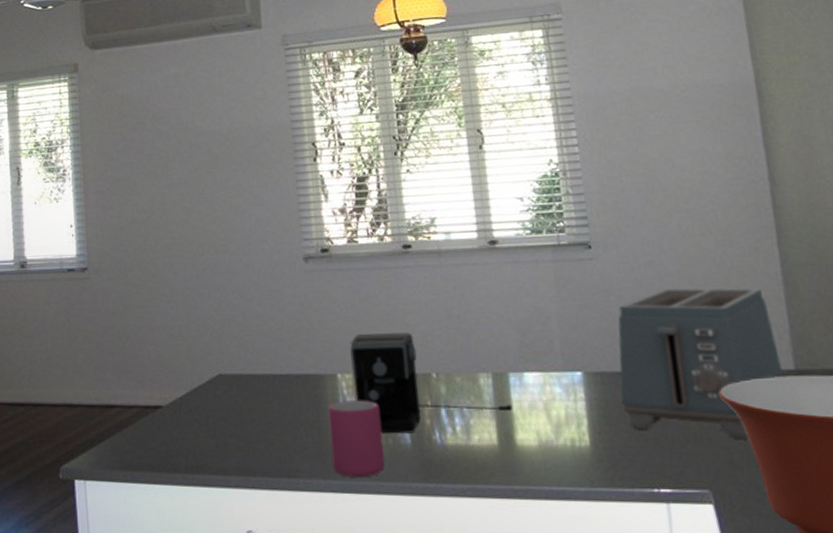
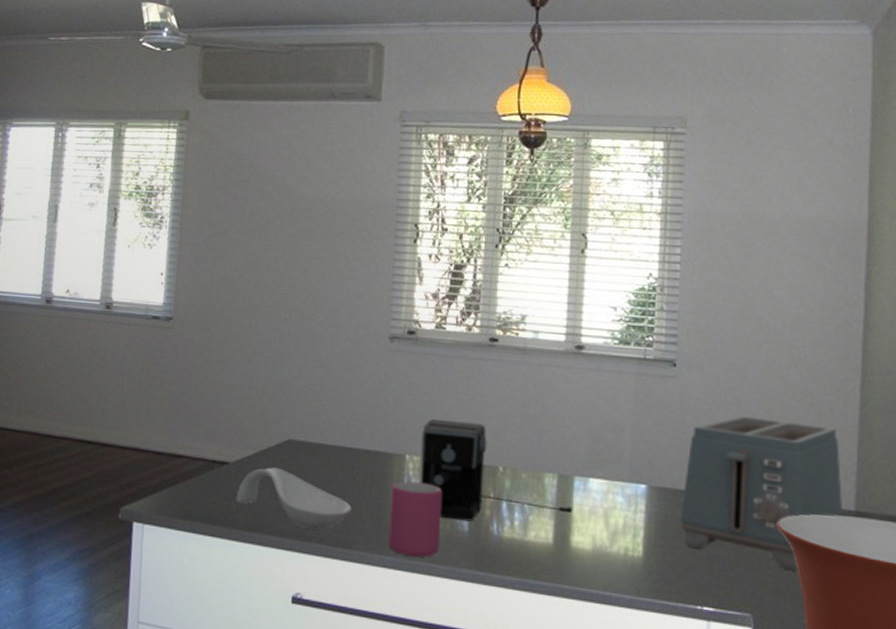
spoon rest: none [174,405,292,463] -> present [235,467,352,530]

